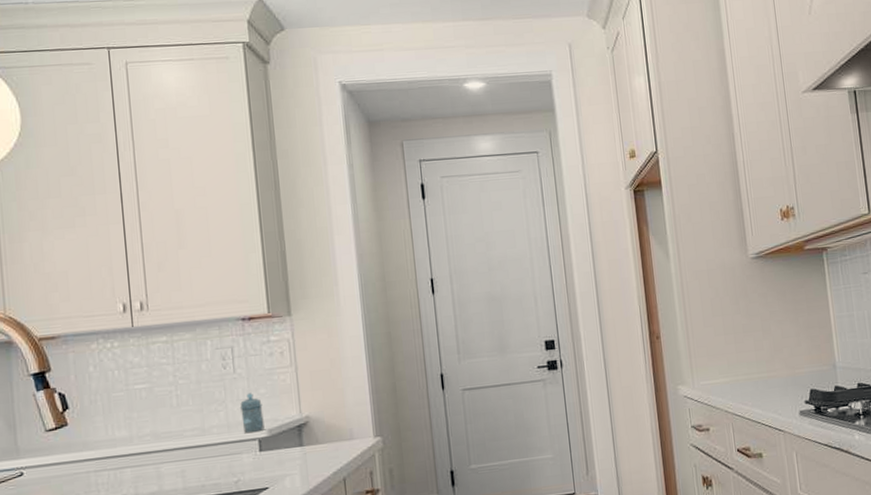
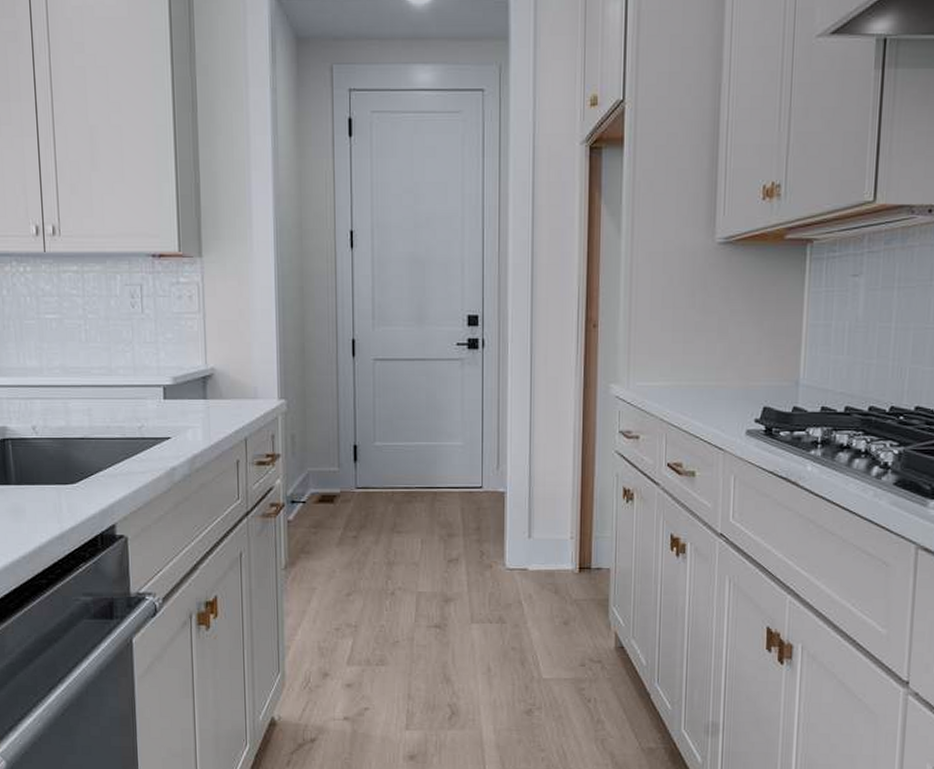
canister: present [239,393,265,433] -> none [146,336,170,378]

